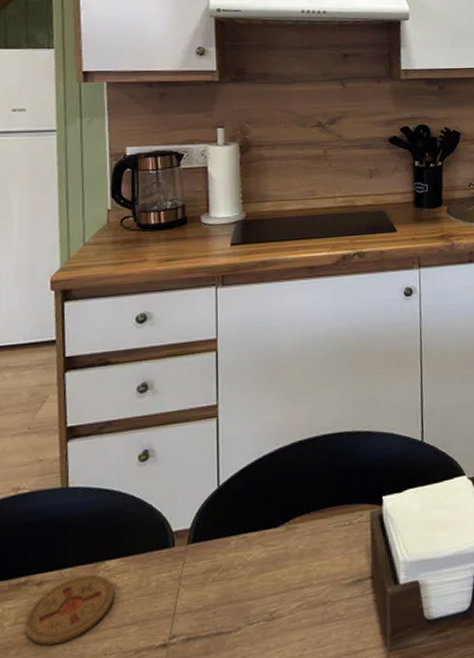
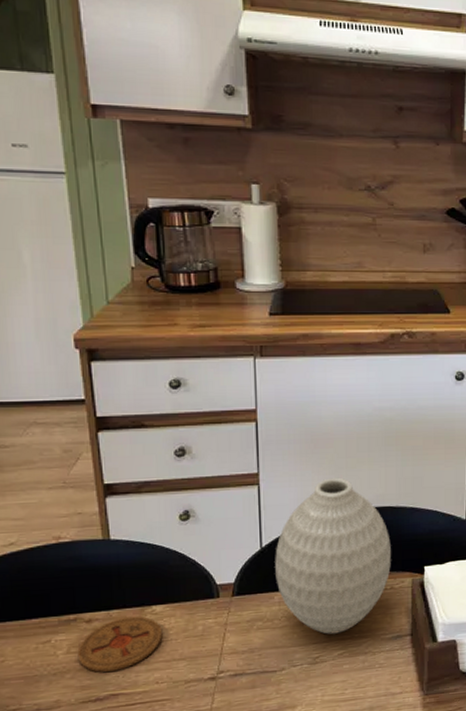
vase: none [232,404,349,583] -> present [275,477,391,634]

